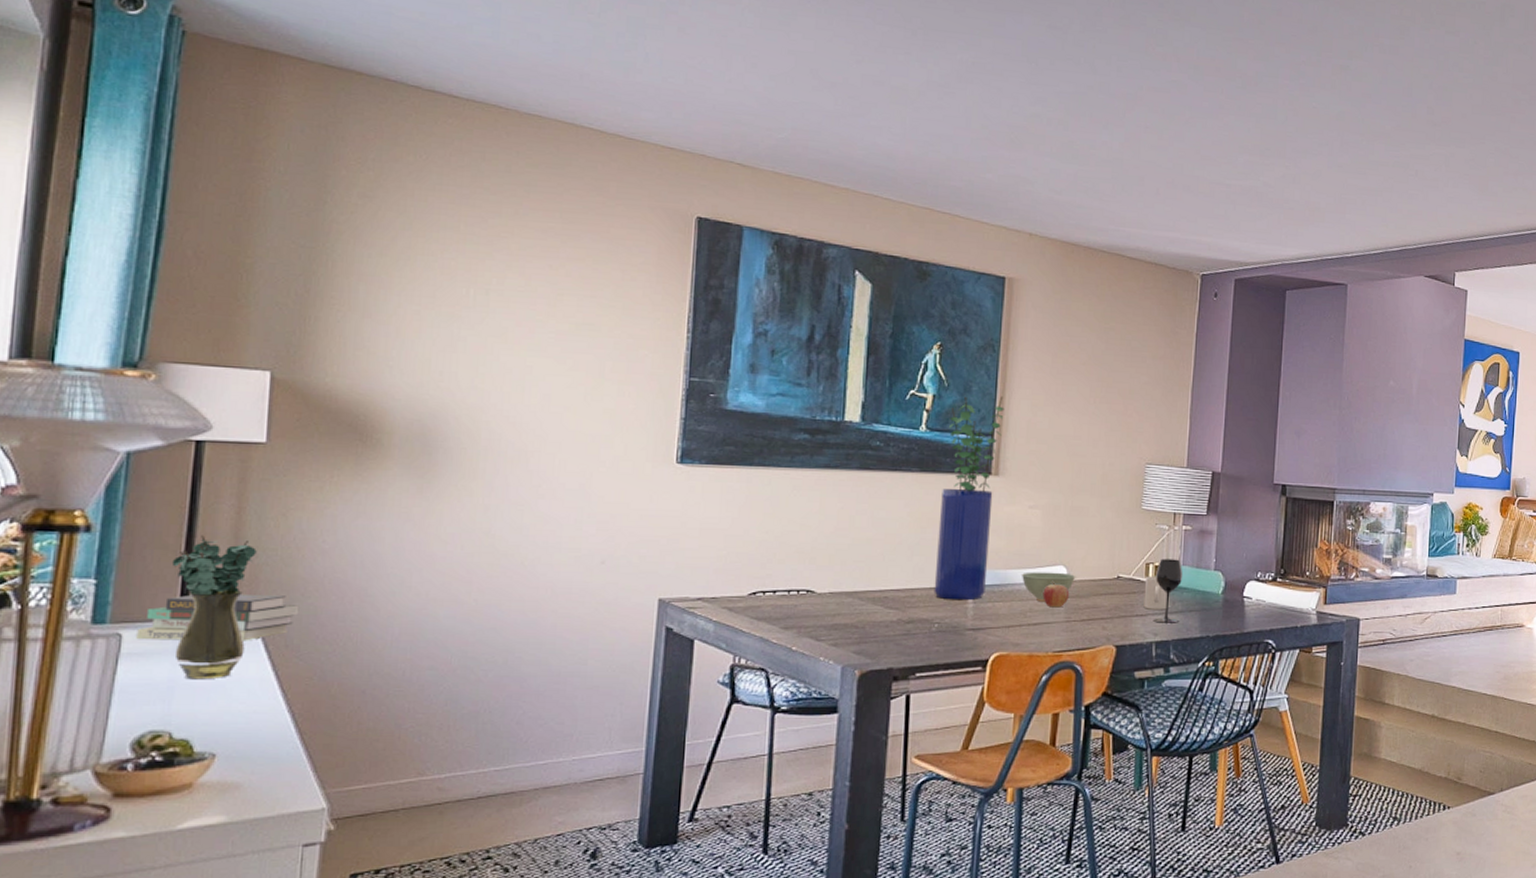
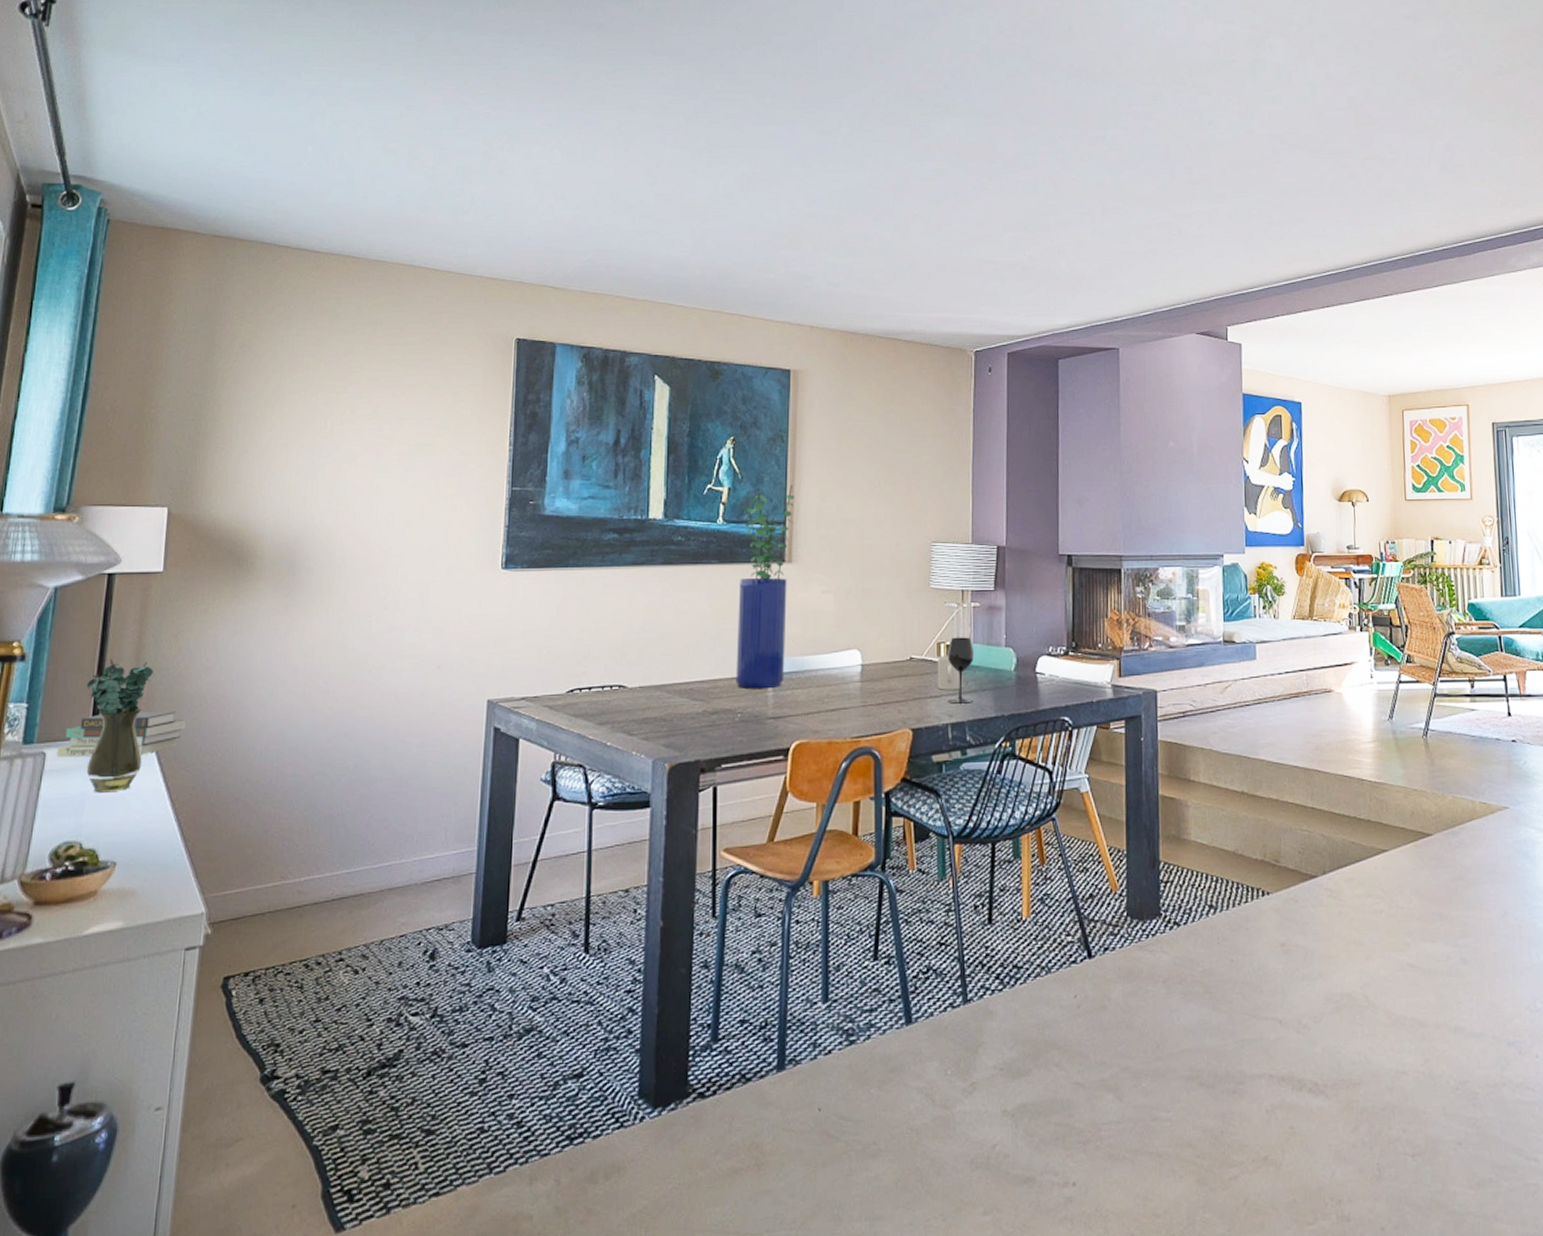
bowl: present [1022,572,1076,602] -> none [818,656,870,687]
fruit: present [1042,582,1070,608] -> none [839,666,865,693]

